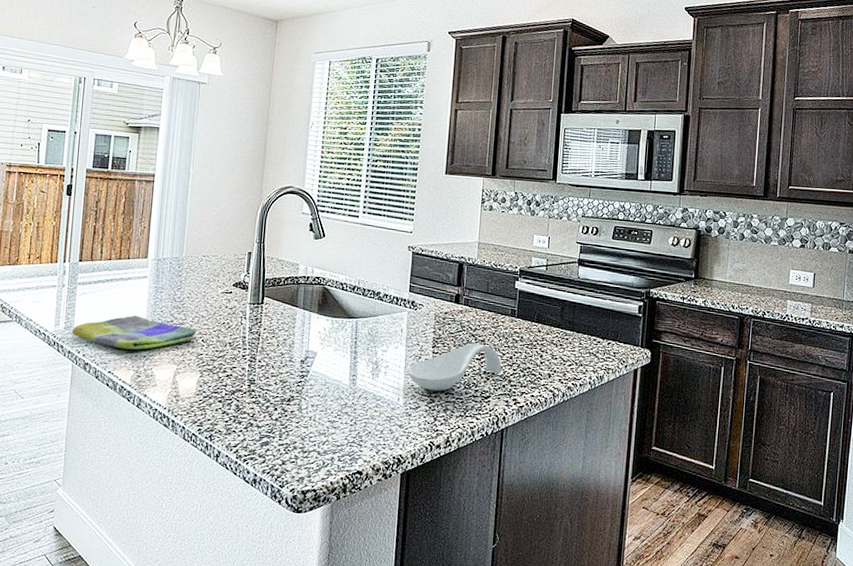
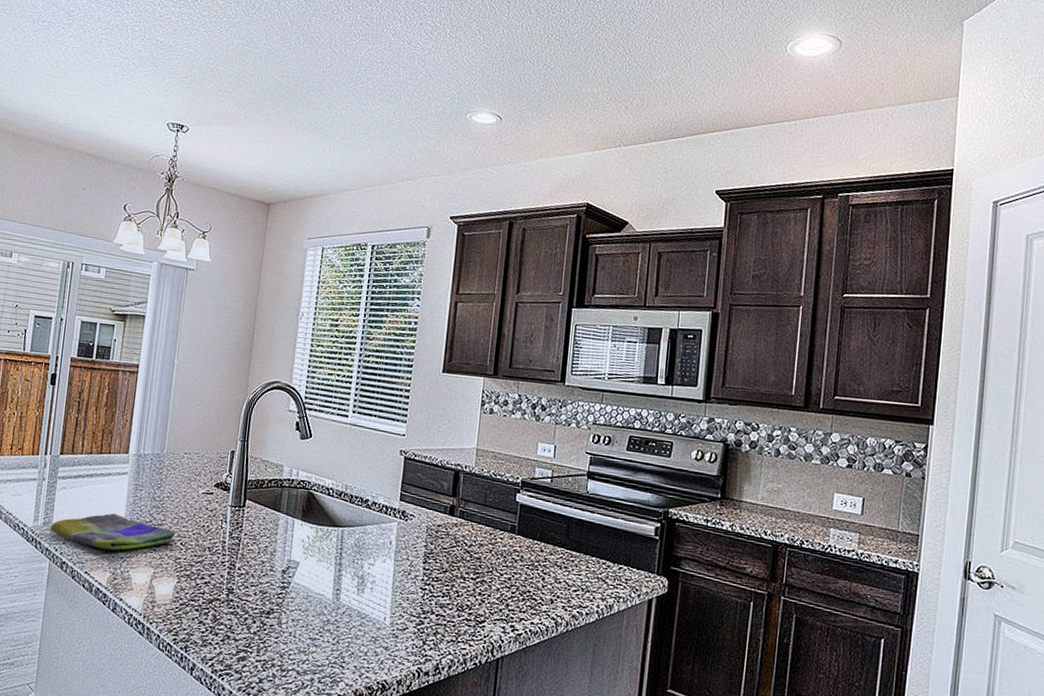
spoon rest: present [407,343,502,391] -> none [395,560,499,612]

